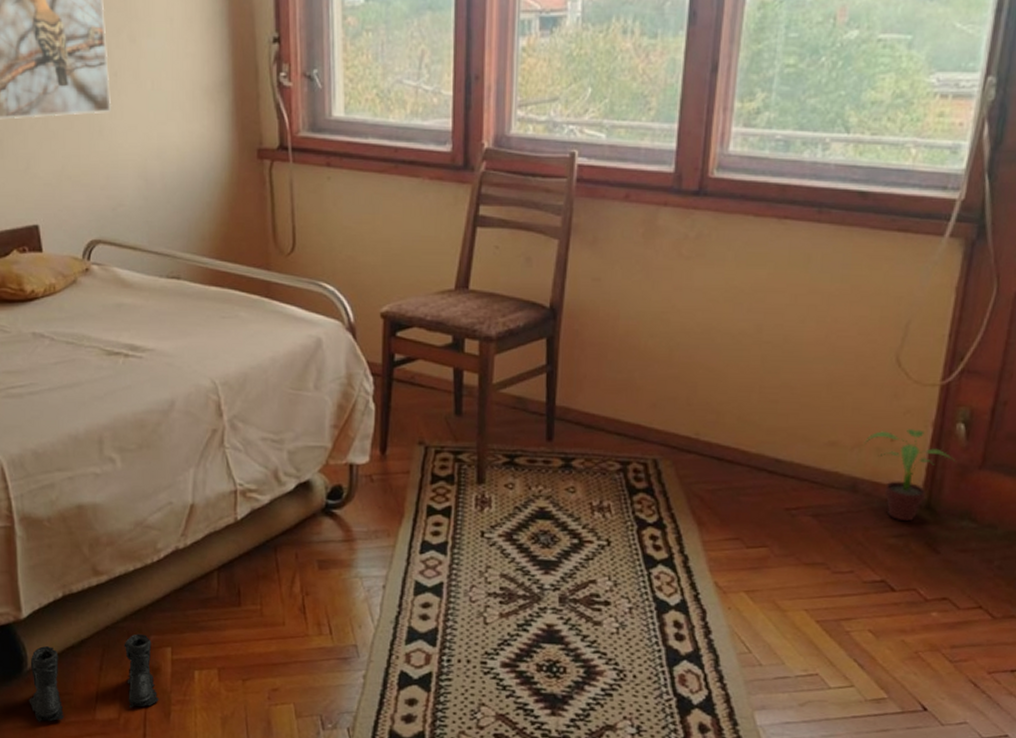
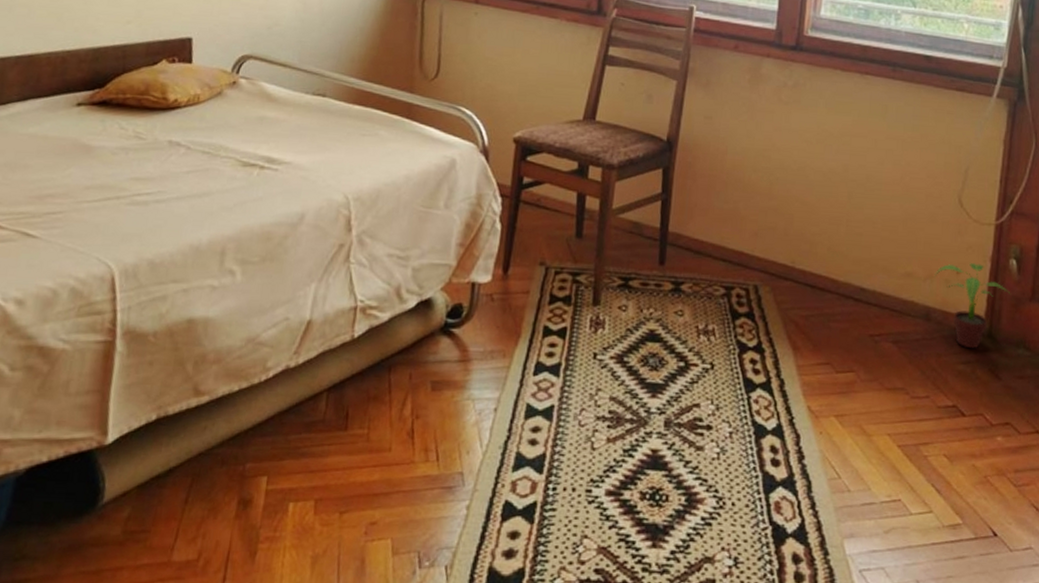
boots: present [29,633,159,723] -> none [98,461,247,566]

